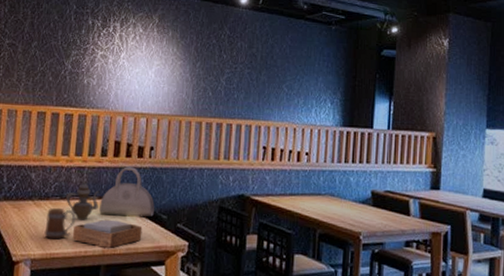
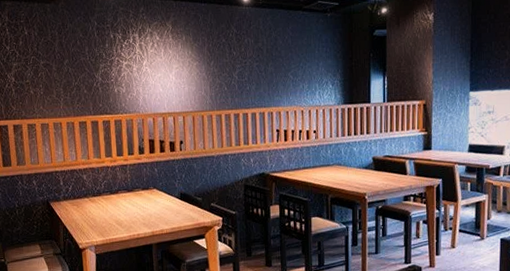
beer mug: present [44,207,76,240] -> none [100,201,126,229]
teapot: present [66,179,100,220] -> none [115,175,143,209]
napkin holder: present [73,219,143,249] -> none [125,206,183,230]
handbag: present [99,167,155,218] -> none [144,160,190,202]

